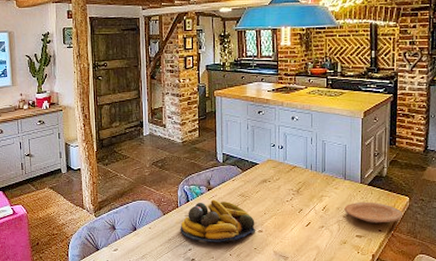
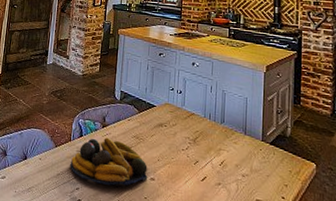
plate: present [344,201,402,223] -> none [243,161,309,190]

